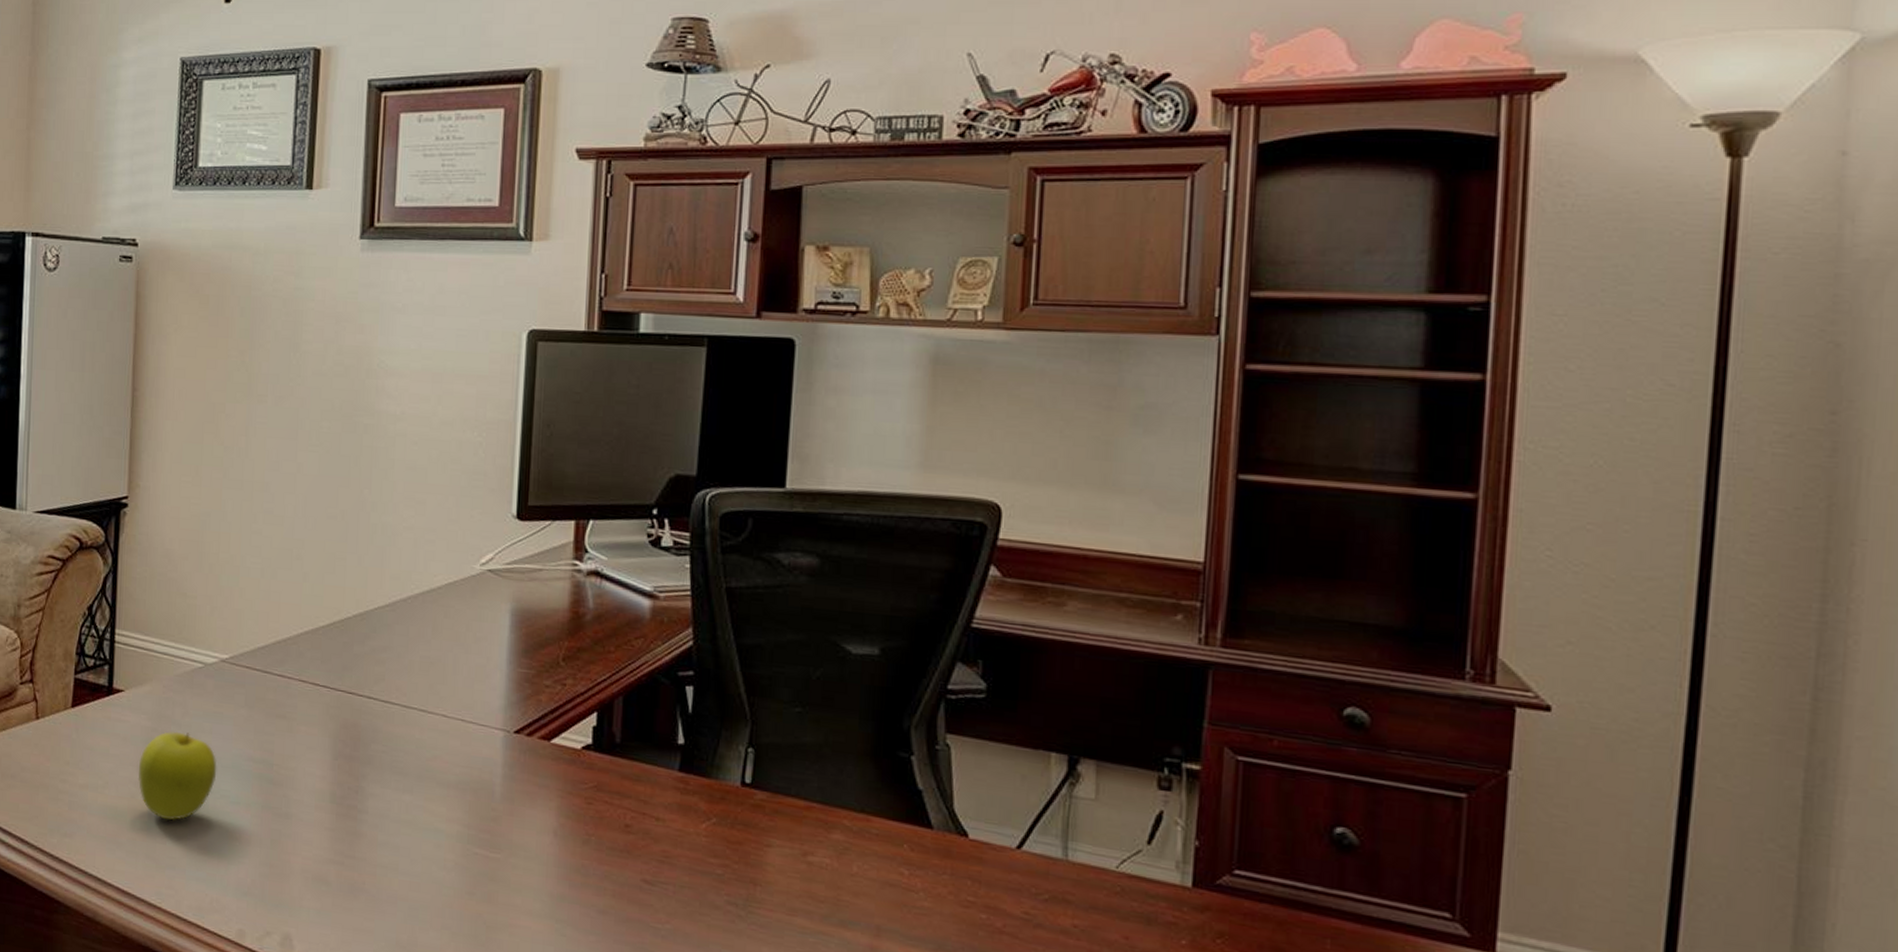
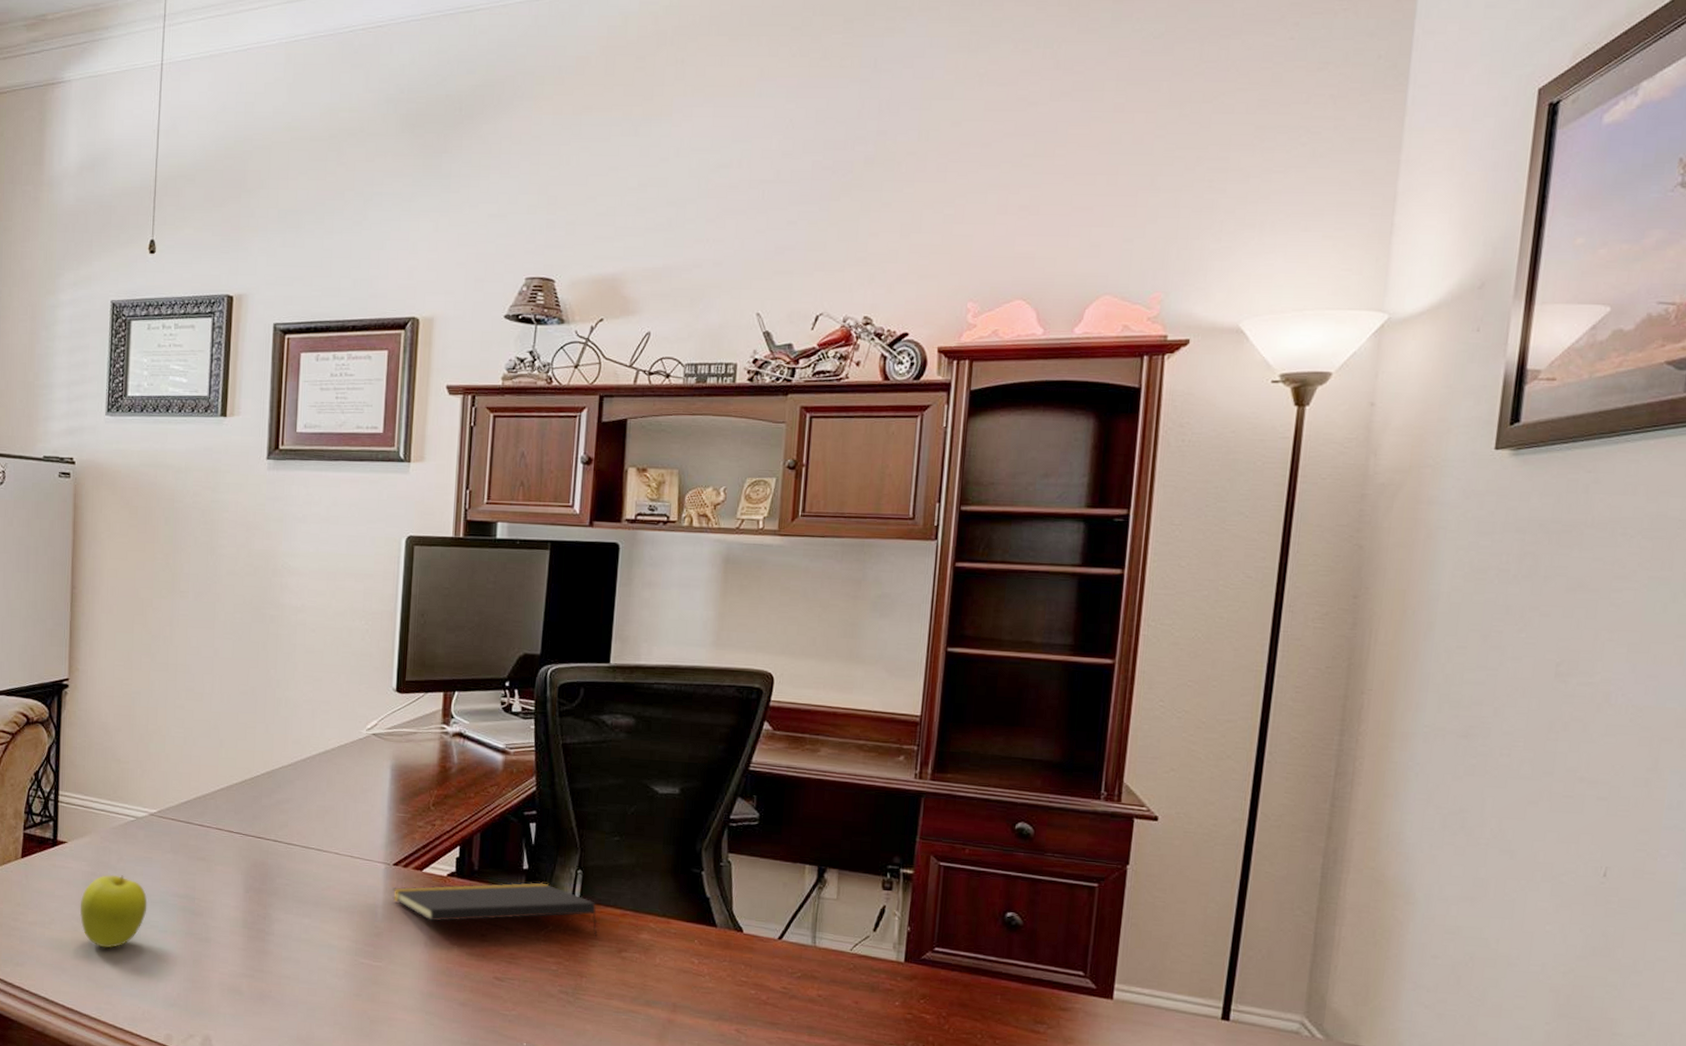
notepad: none [513,760,775,834] -> present [392,881,598,936]

